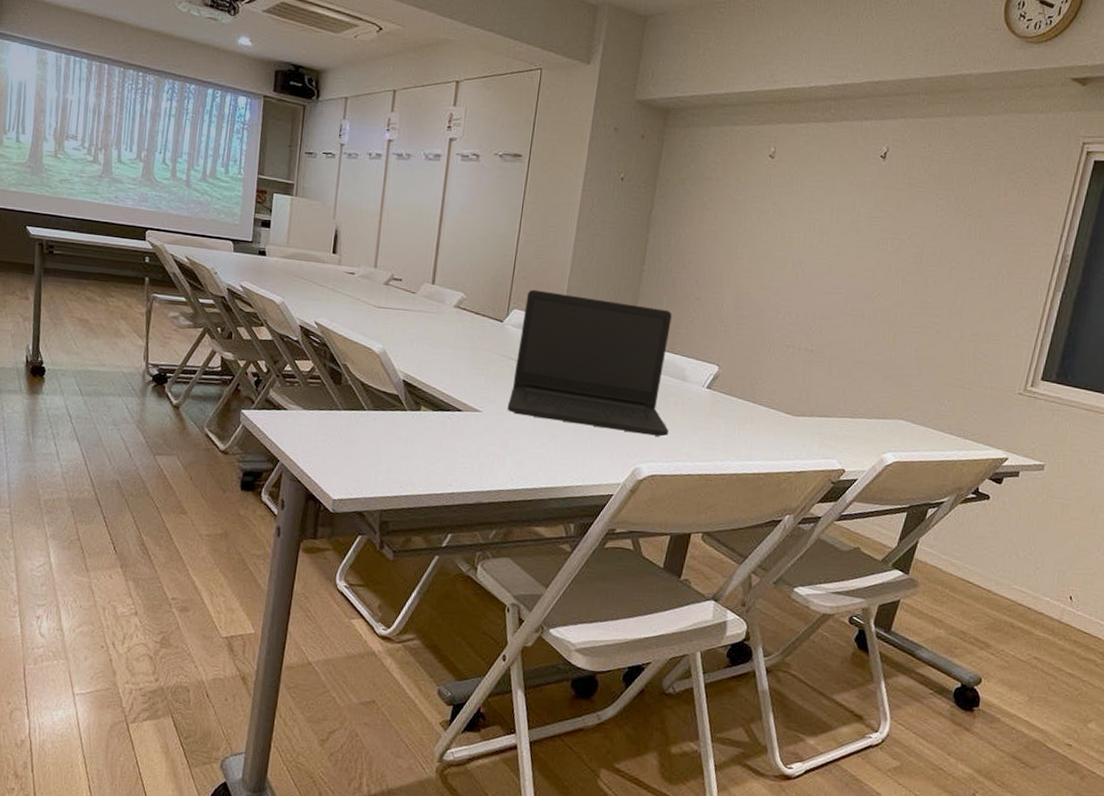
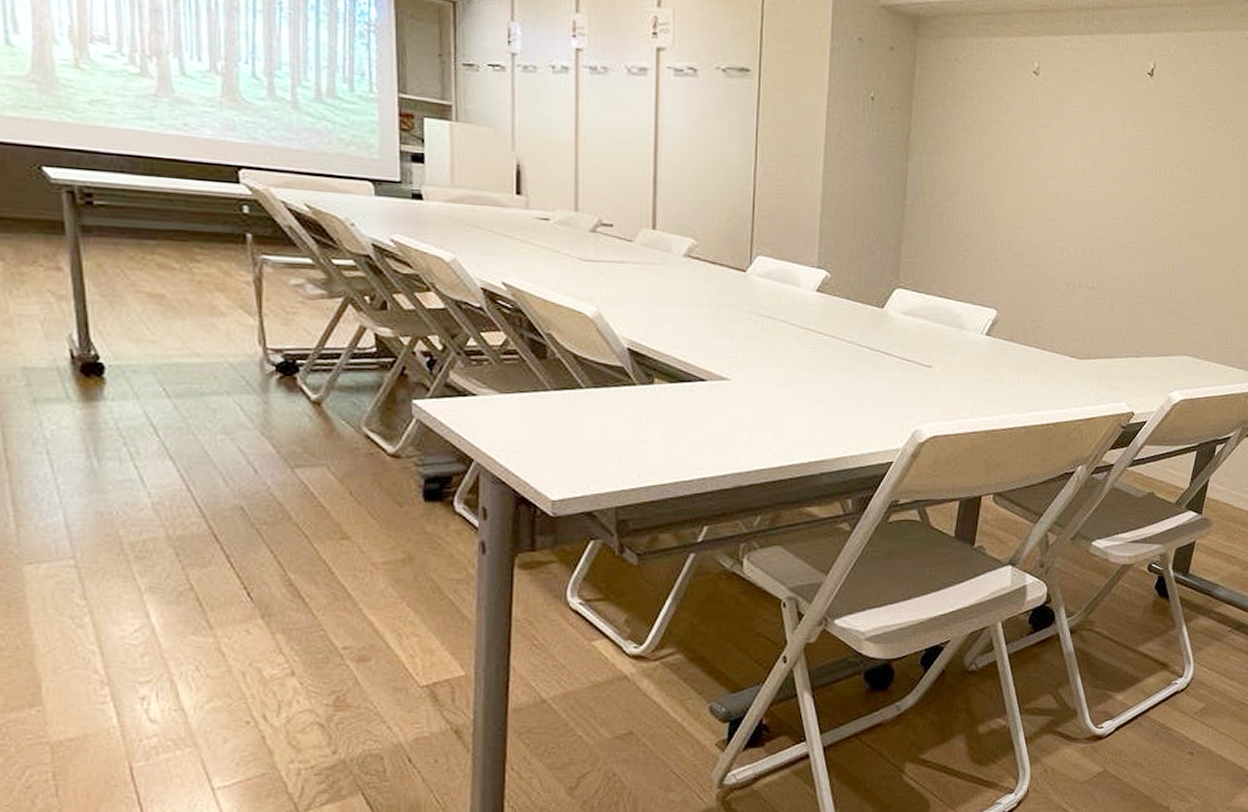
laptop: present [507,289,672,437] -> none [761,231,948,392]

